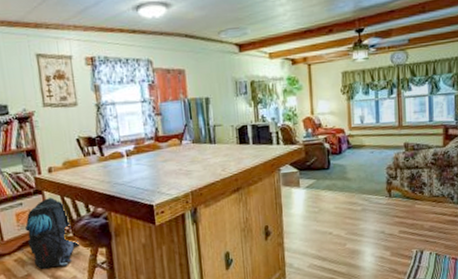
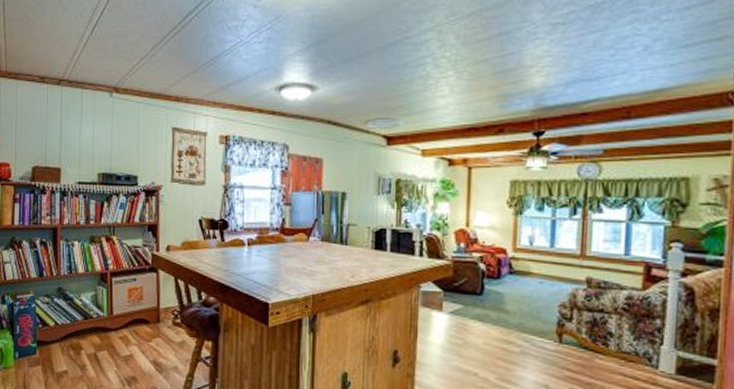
backpack: present [24,197,80,269] -> none [134,277,187,354]

